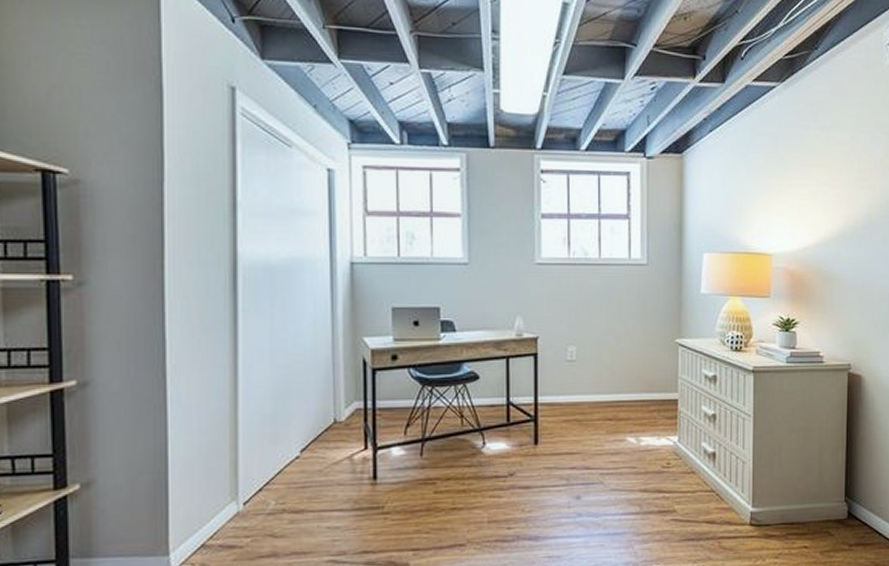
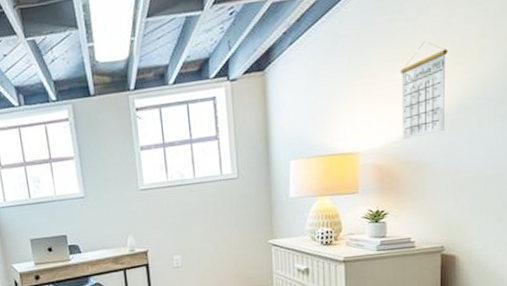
calendar: none [813,153,856,247] -> present [400,41,448,139]

